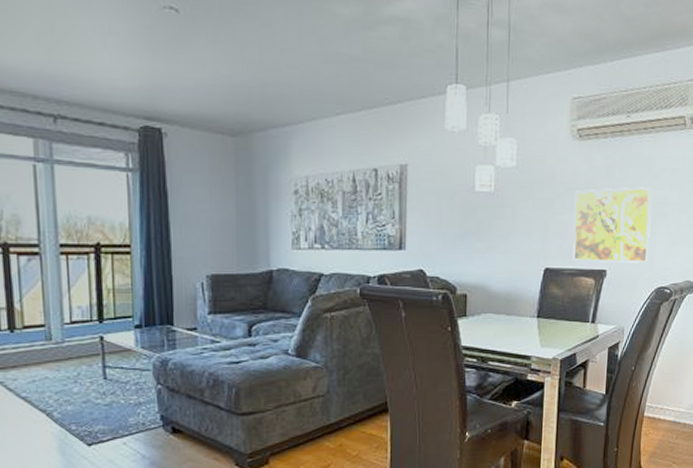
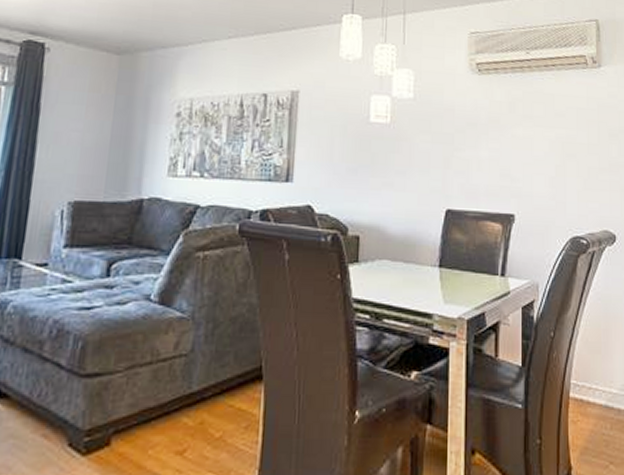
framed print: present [572,187,652,263] -> none [476,125,560,209]

